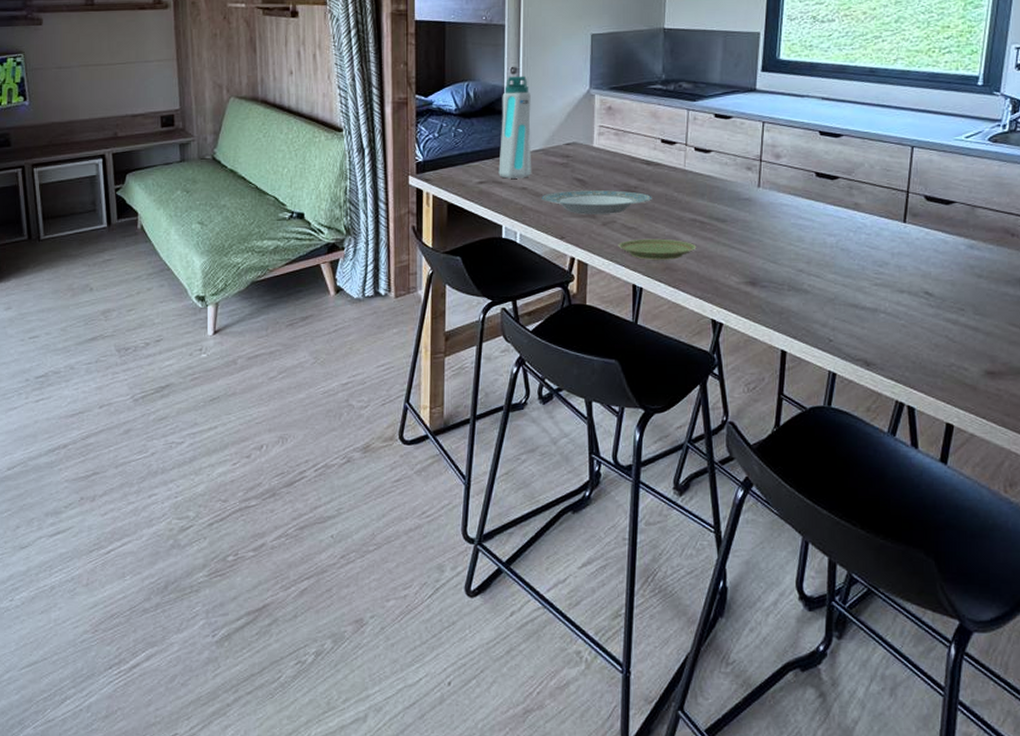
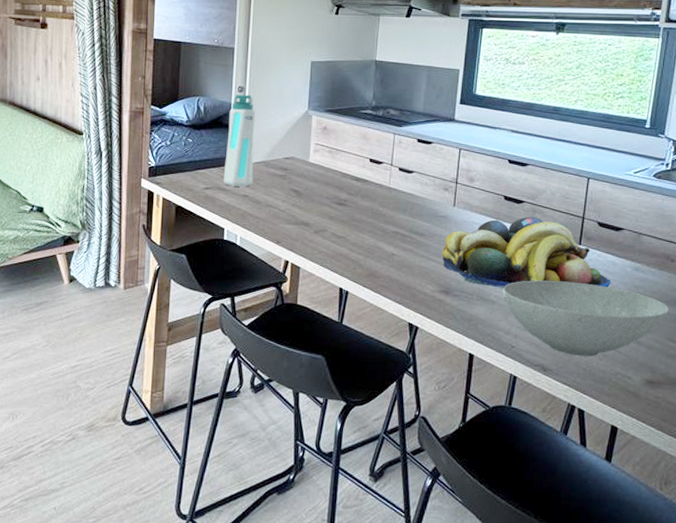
plate: present [541,190,652,215] -> none [261,200,360,223]
plate: present [618,238,697,260] -> none [328,247,398,267]
fruit bowl: none [746,193,942,277] -> present [442,216,611,289]
bowl: none [818,265,1010,348] -> present [503,280,669,357]

